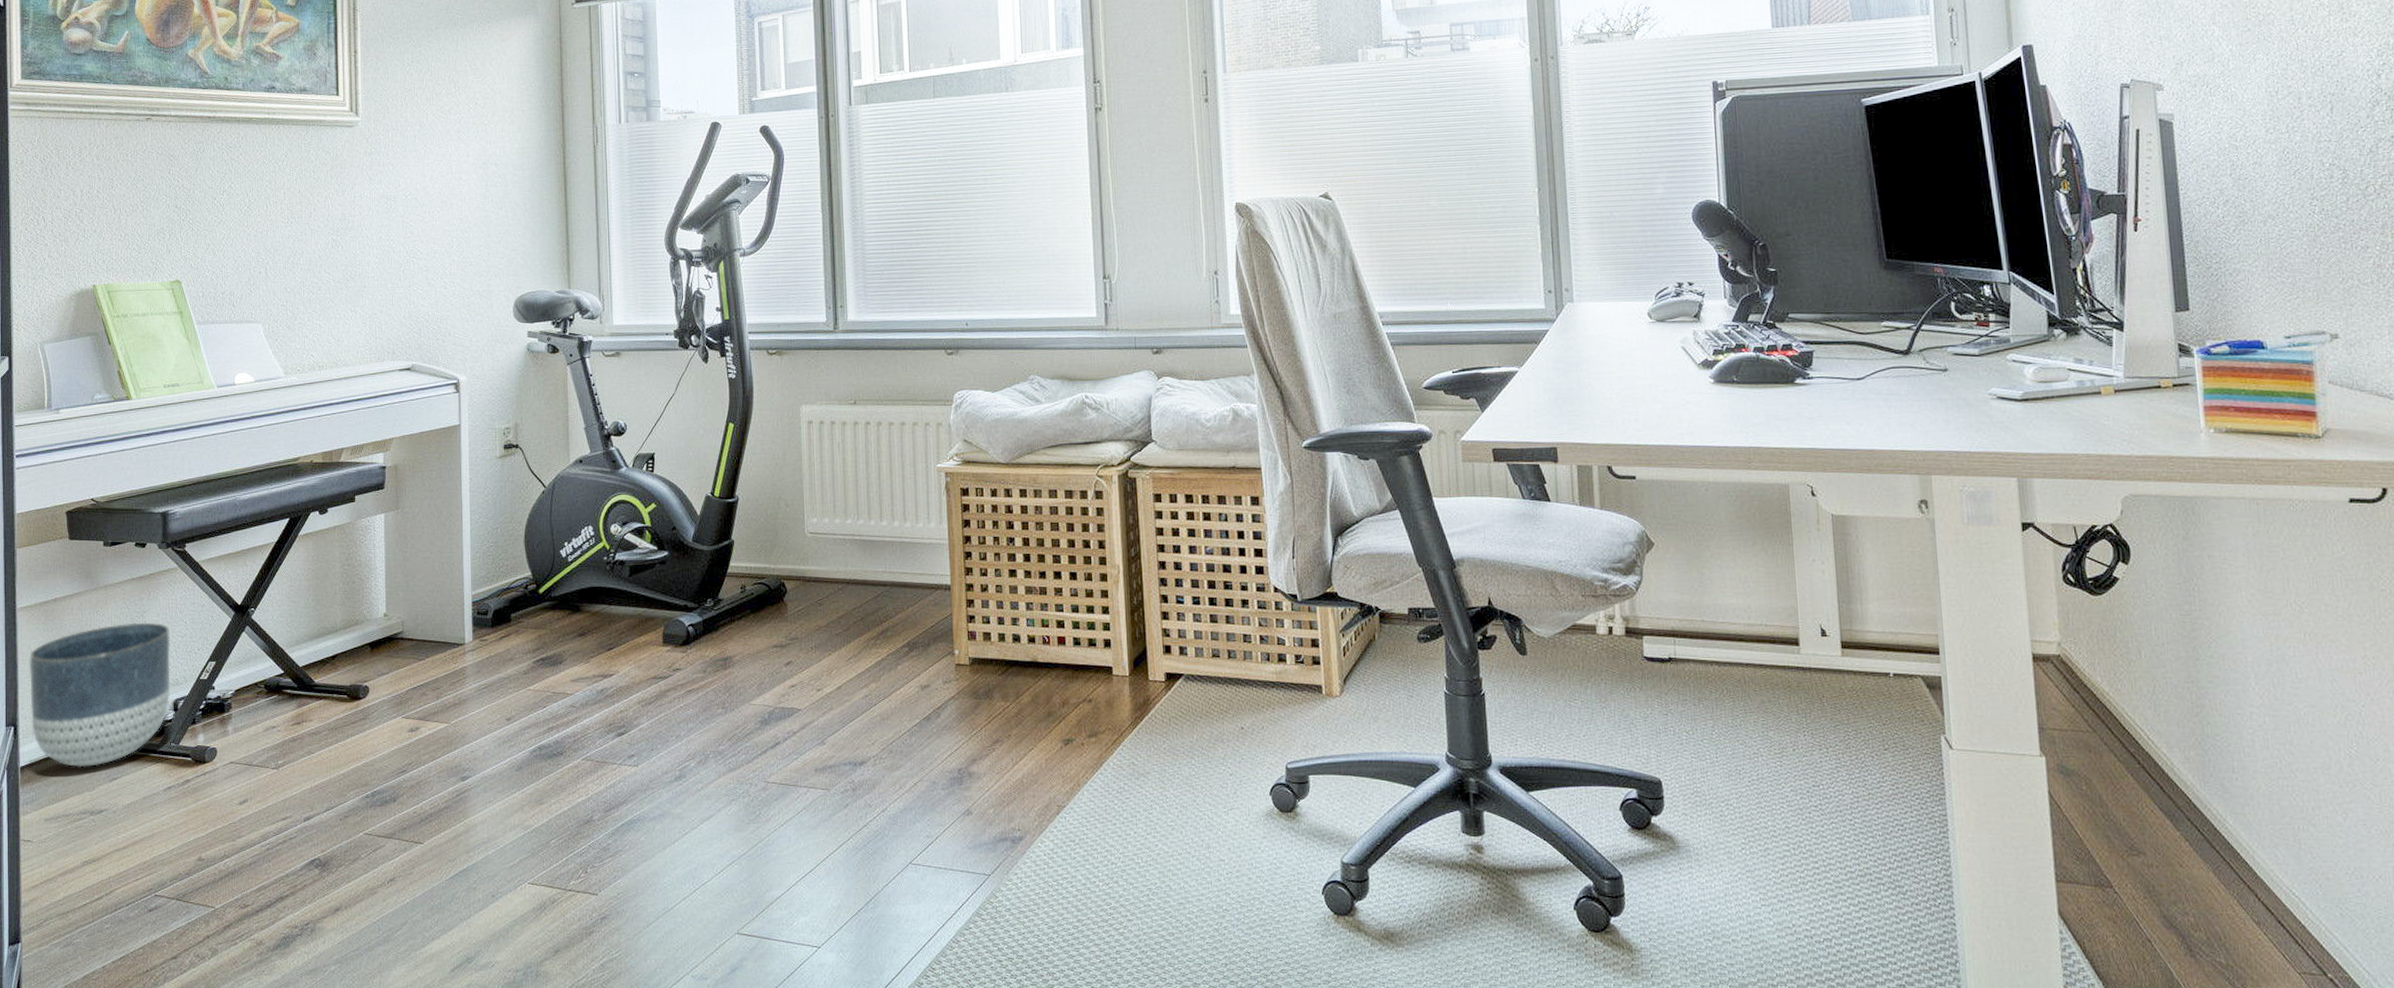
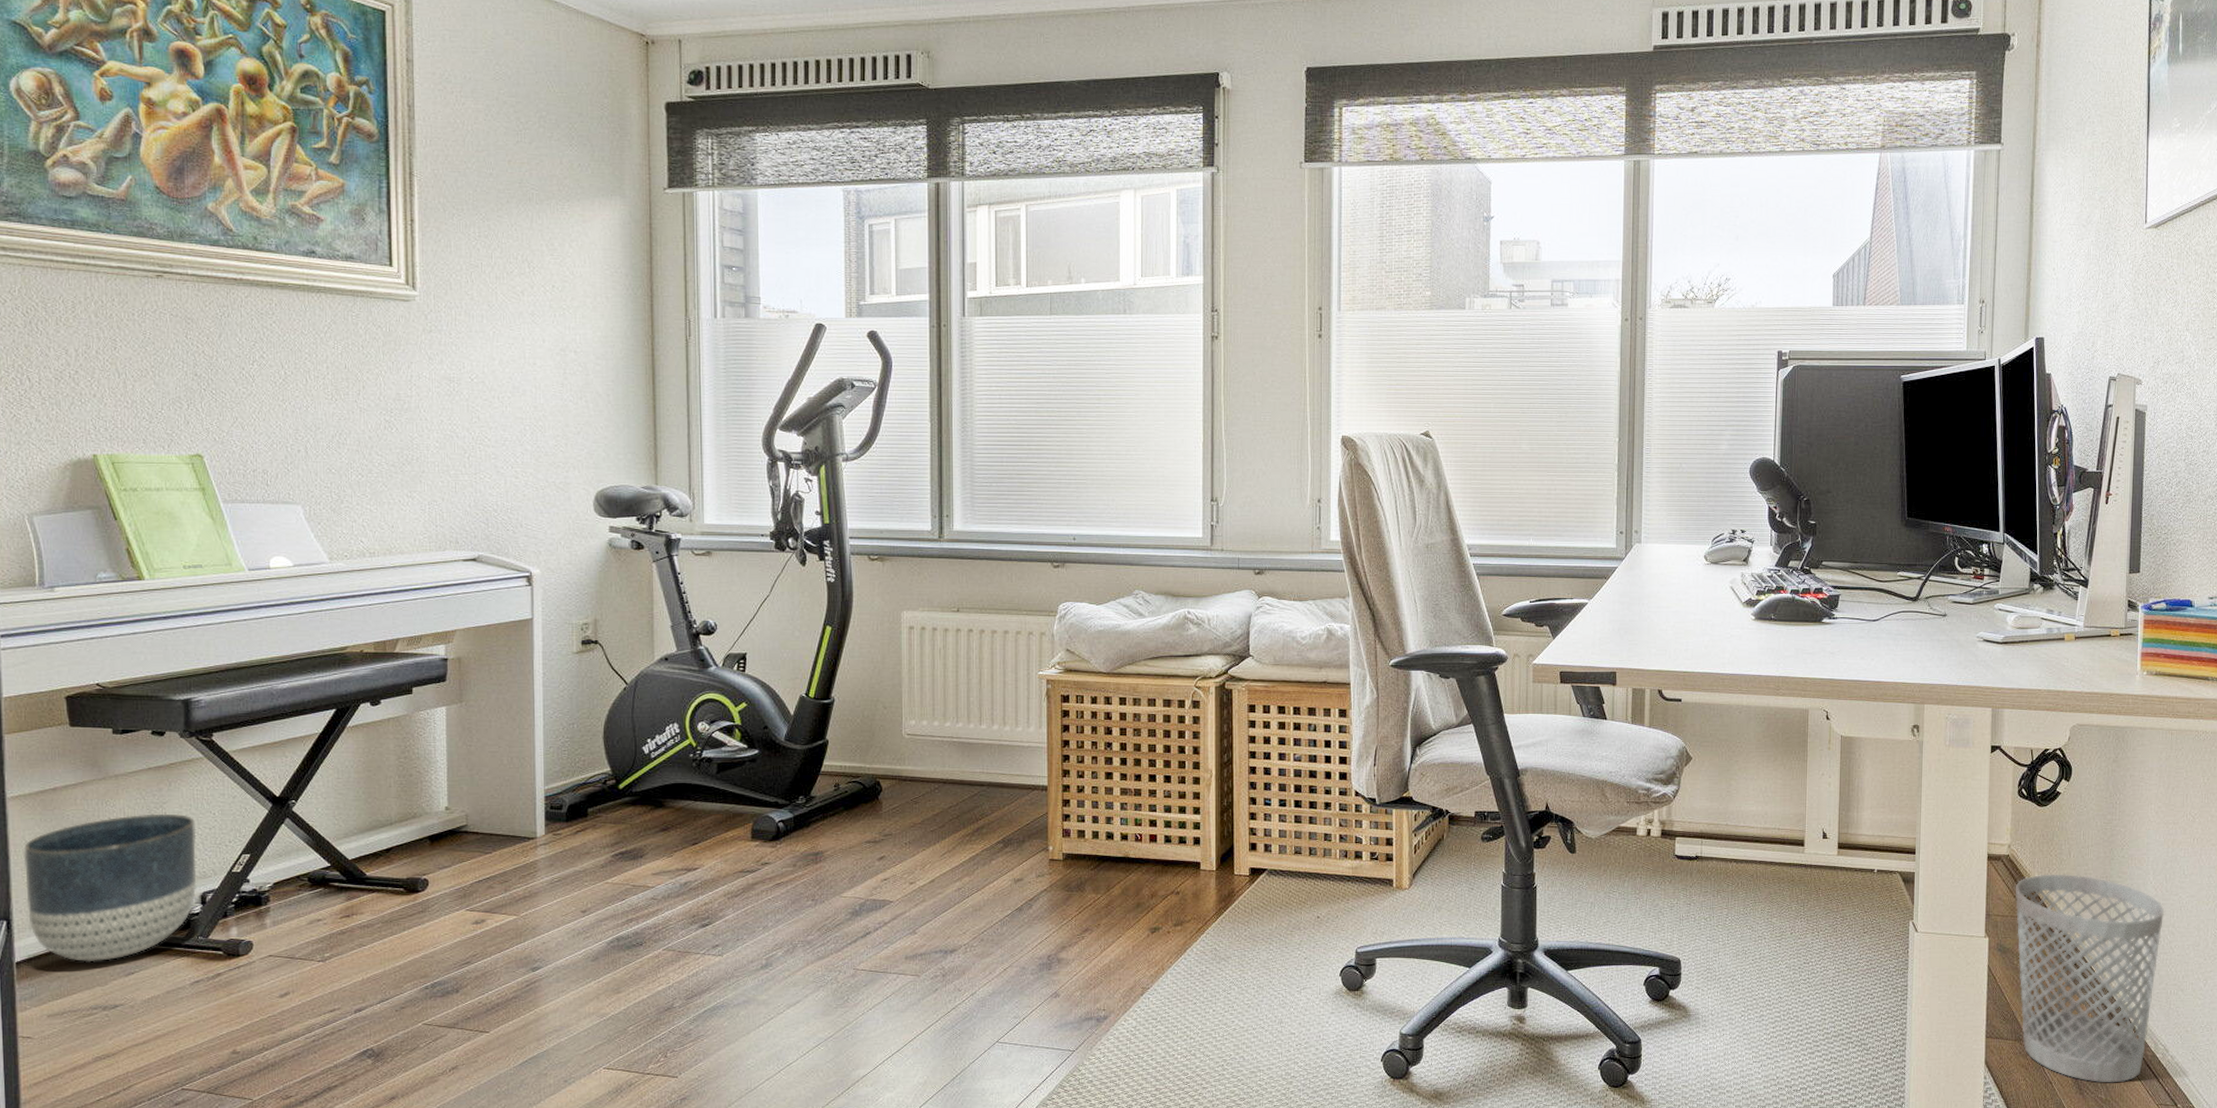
wastebasket: none [2072,678,2277,944] -> present [2015,874,2165,1083]

